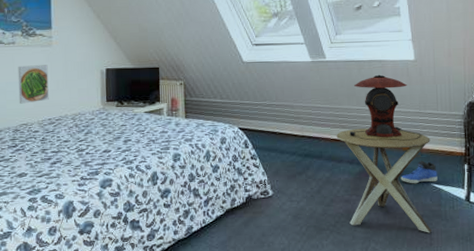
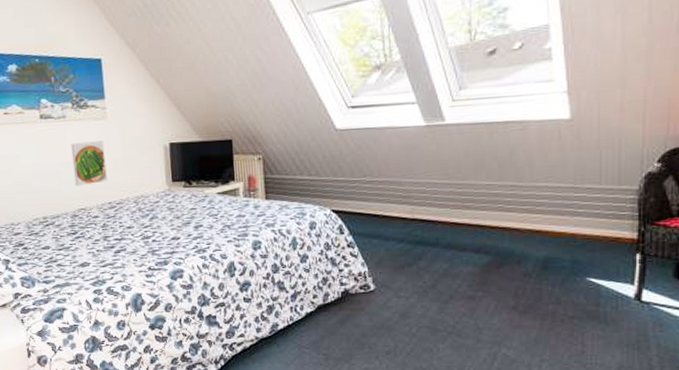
side table: present [336,128,432,233] -> none [458,209,588,339]
table lamp: present [349,74,421,141] -> none [476,139,575,224]
sneaker: present [400,160,438,184] -> none [544,248,596,278]

